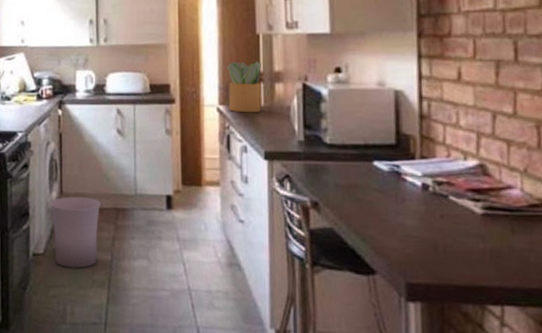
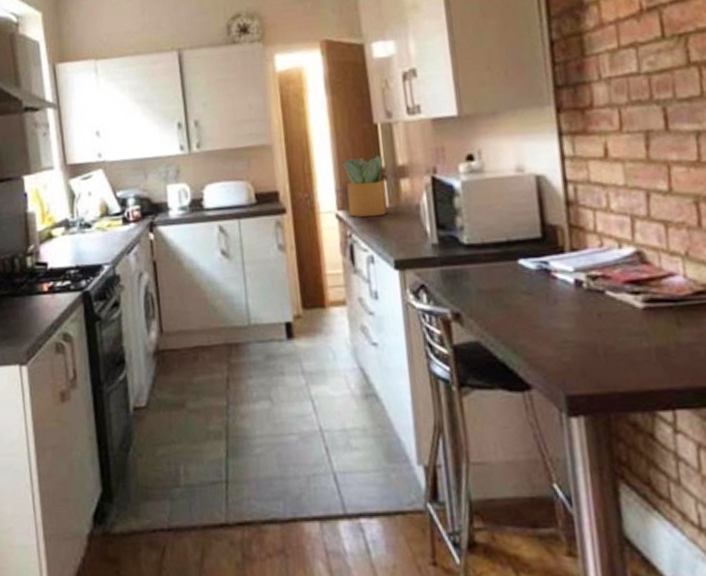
waste bin: present [49,197,101,269] -> none [148,335,211,420]

